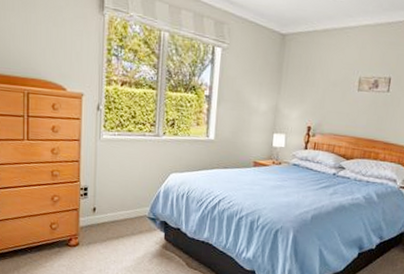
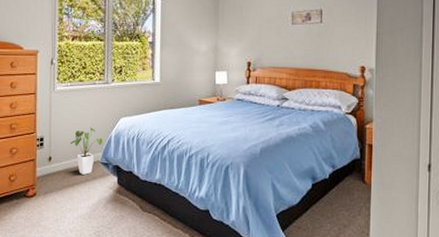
house plant: none [116,180,151,228] -> present [70,126,103,175]

